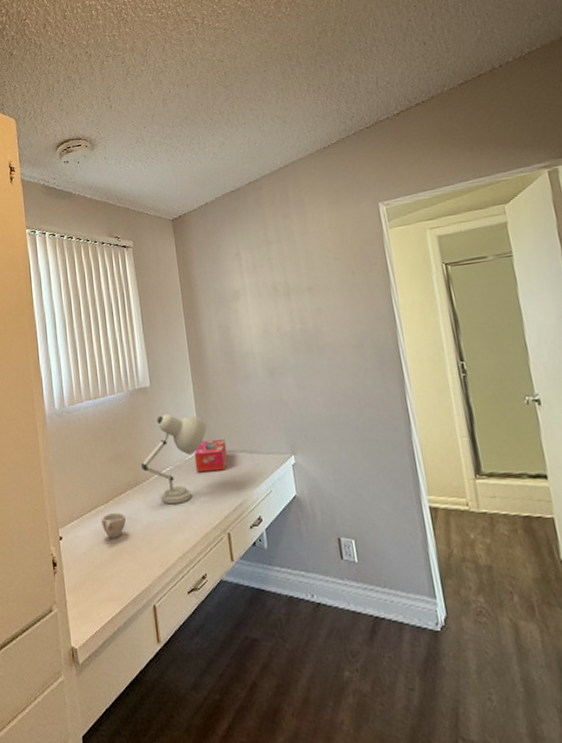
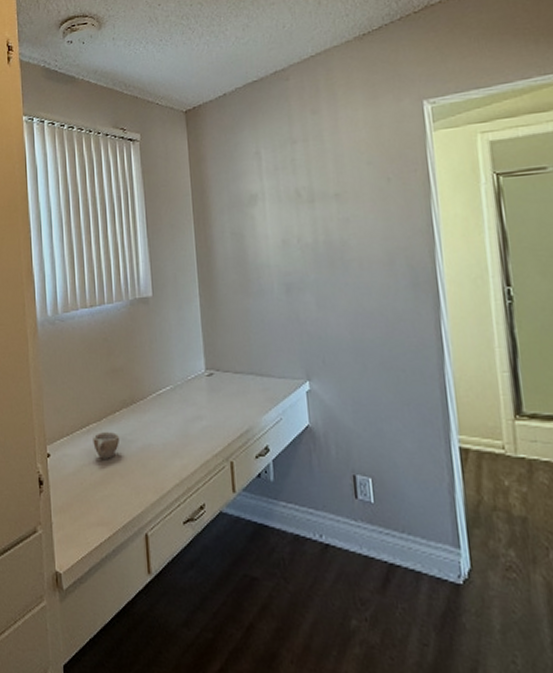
desk lamp: present [141,414,207,505] -> none [139,328,213,427]
tissue box: present [194,438,228,473] -> none [197,358,235,394]

